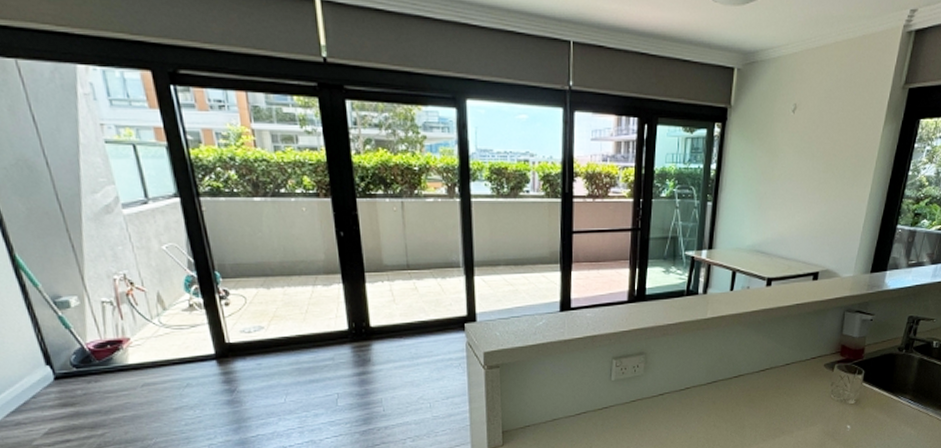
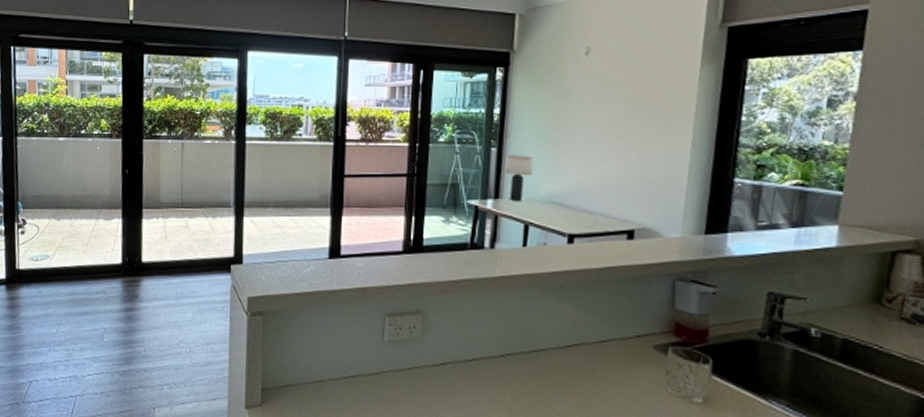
table lamp: none [718,209,743,252] -> present [504,155,534,202]

